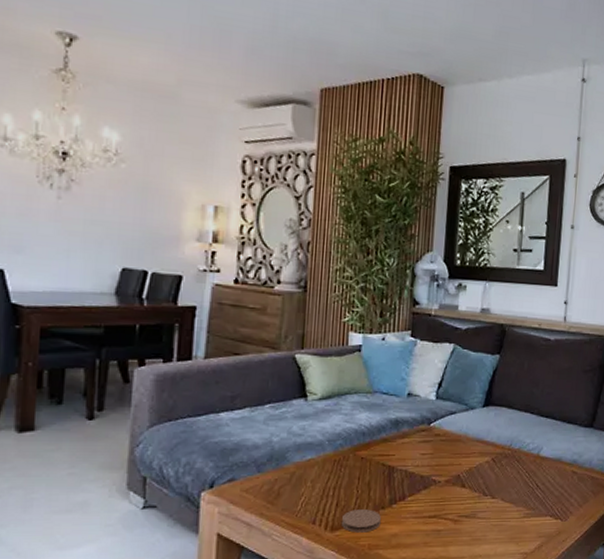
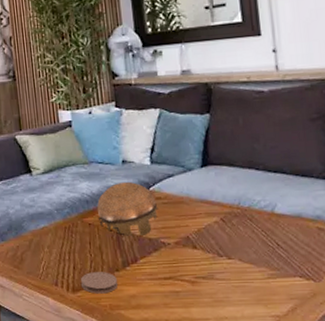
decorative bowl: none [373,415,435,472] -> present [97,181,158,236]

